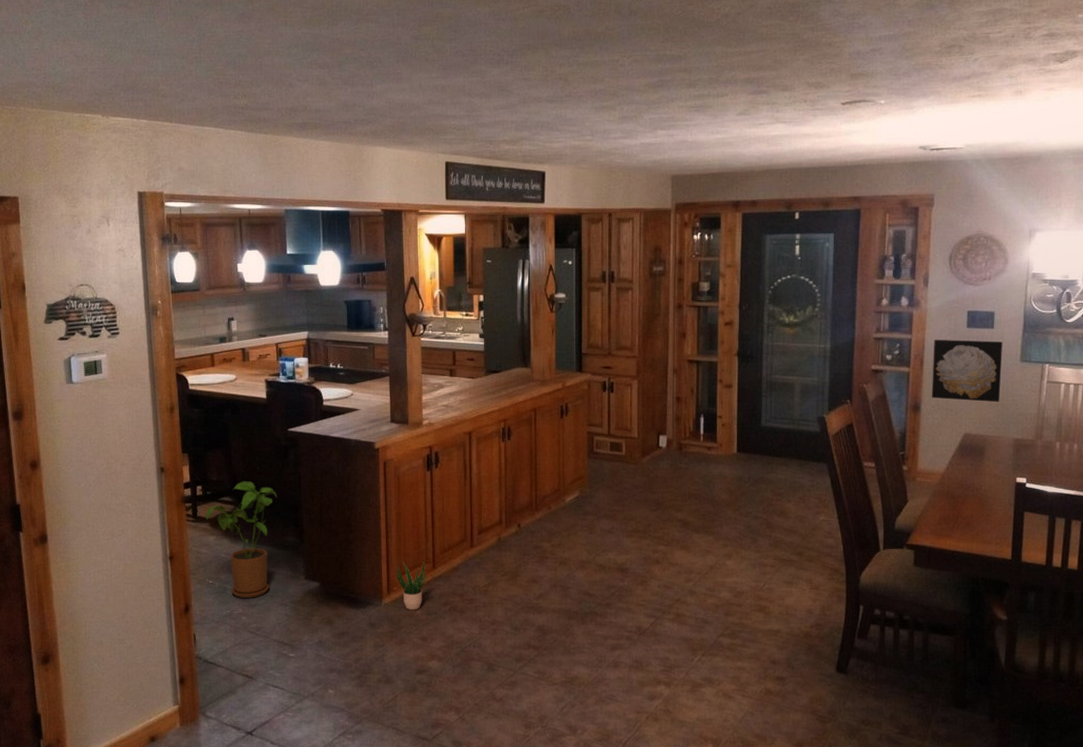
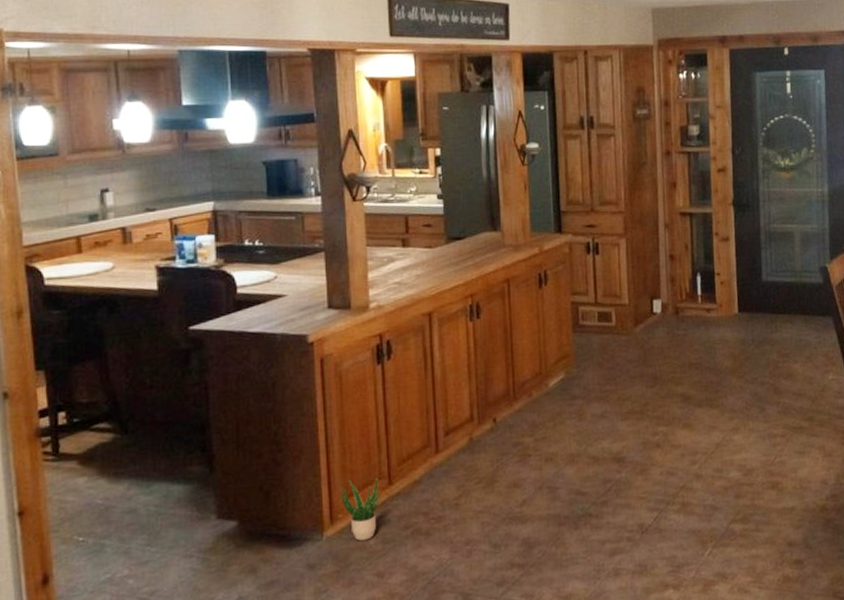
house plant: present [206,481,278,598] -> none [73,399,176,556]

